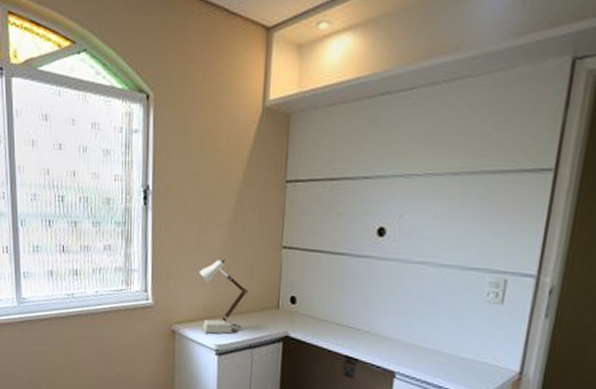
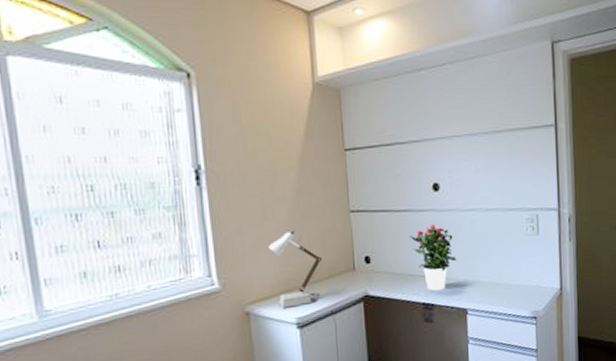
potted flower: none [342,272,393,346] -> present [409,223,457,291]

